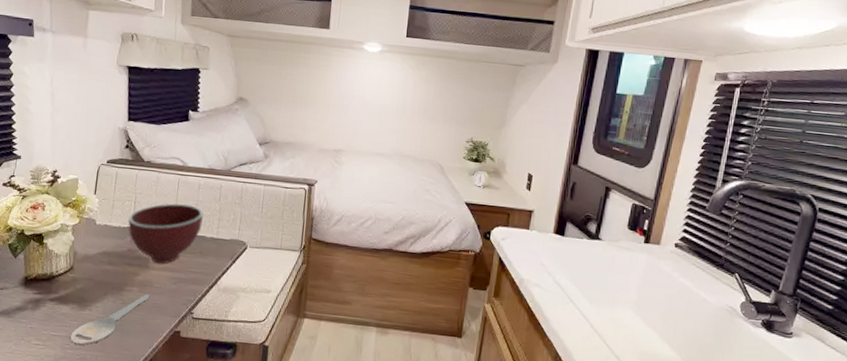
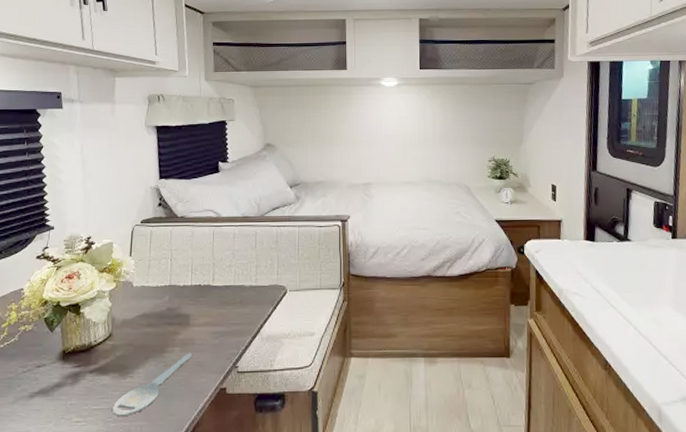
bowl: present [127,203,204,264] -> none [165,256,241,320]

